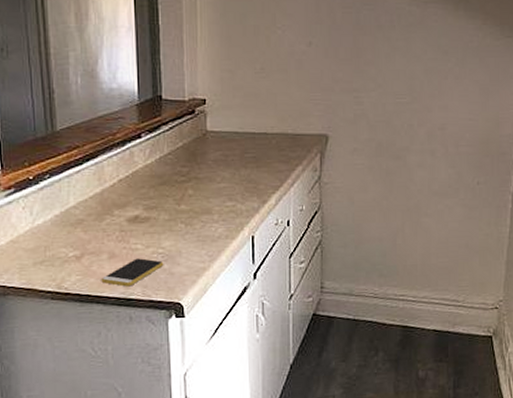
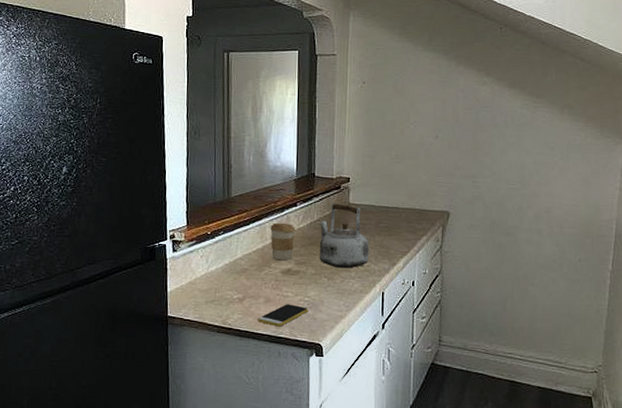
coffee cup: none [109,159,141,205] -> present [270,222,295,260]
kettle: none [170,131,234,211] -> present [319,202,370,269]

